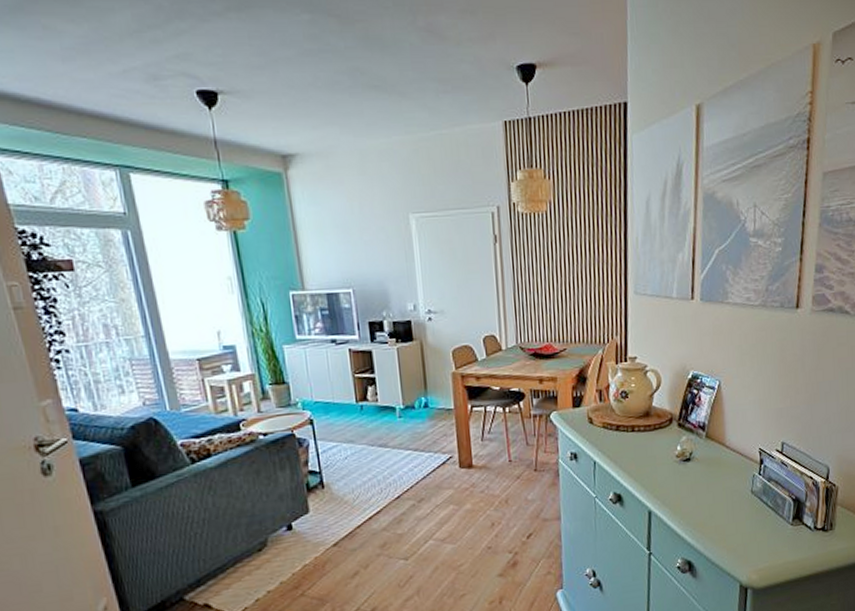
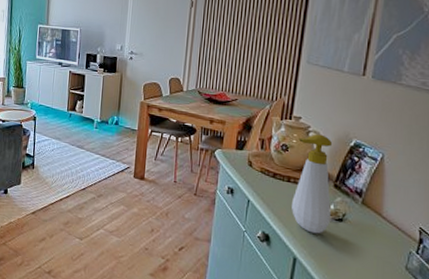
soap bottle: none [637,372,679,481] -> present [292,134,333,234]

